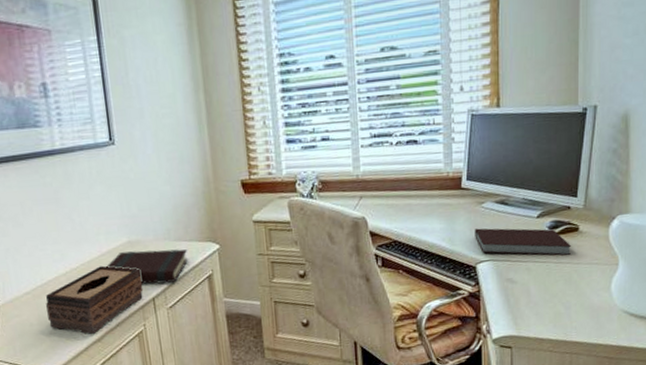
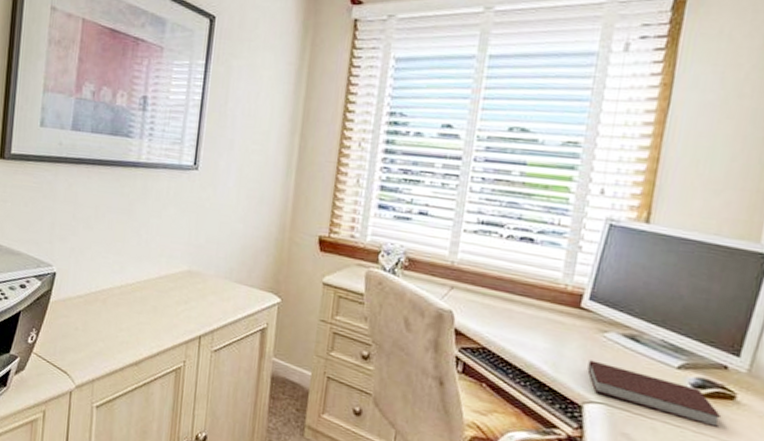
tissue box: present [46,265,144,334] -> none [93,288,194,356]
book: present [106,249,189,284] -> none [161,280,247,326]

